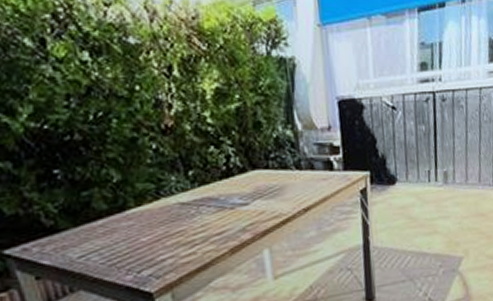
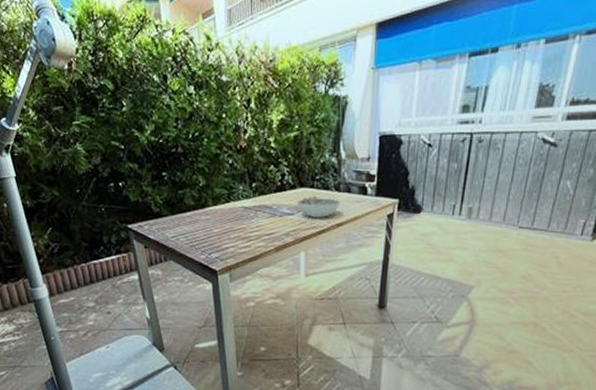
bowl: none [249,177,305,205] -> present [296,195,341,218]

